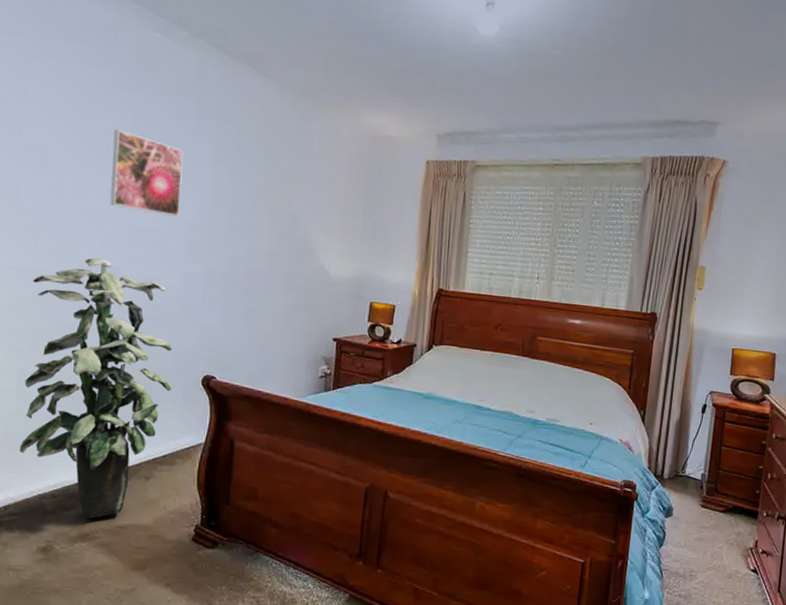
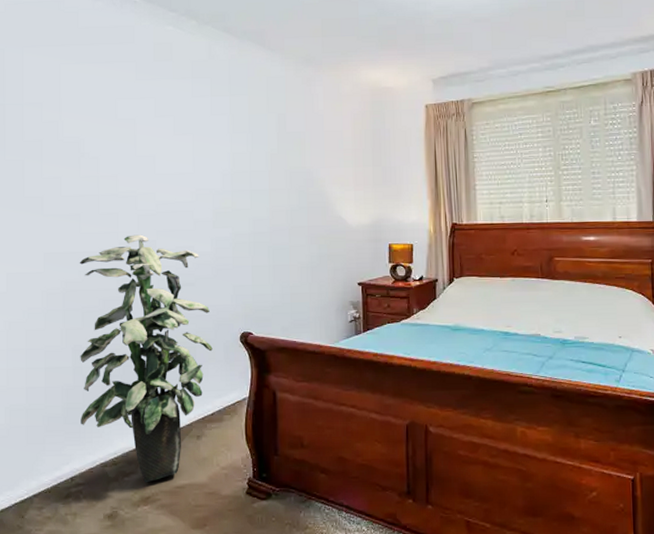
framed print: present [110,129,184,217] -> none [139,115,205,188]

